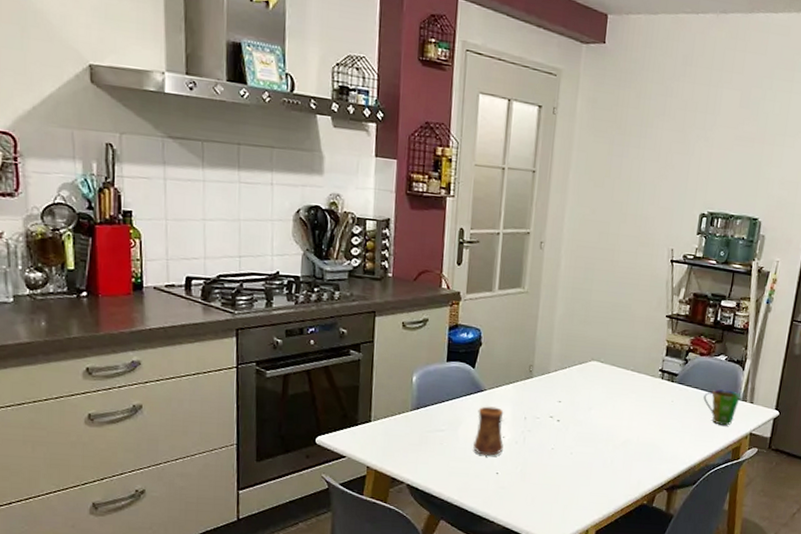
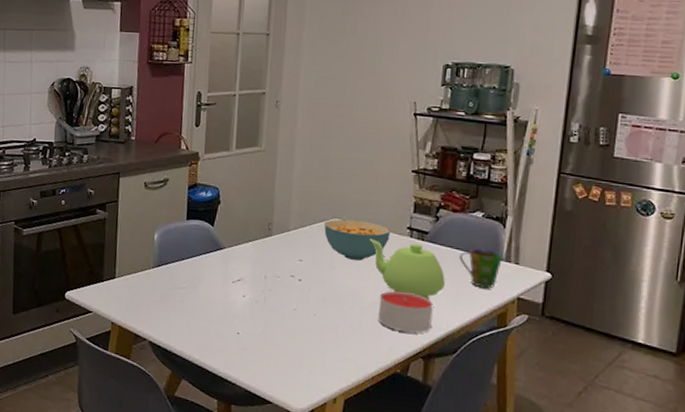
cup: present [472,406,504,456] -> none [212,264,244,315]
cereal bowl: none [582,361,644,401] -> present [323,219,390,261]
teapot: none [625,380,690,437] -> present [370,239,445,301]
candle: none [629,429,679,468] -> present [377,291,433,333]

